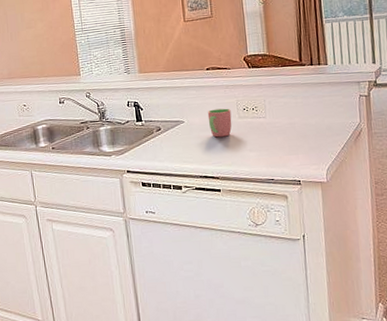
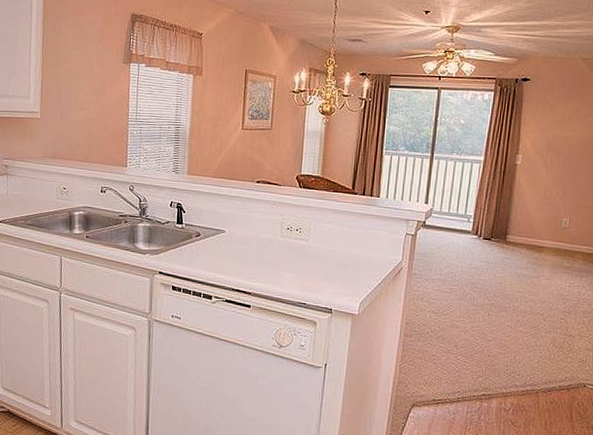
cup: present [207,108,232,138] -> none [249,223,275,254]

